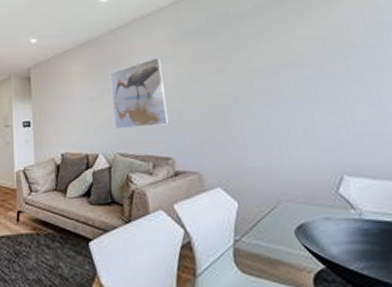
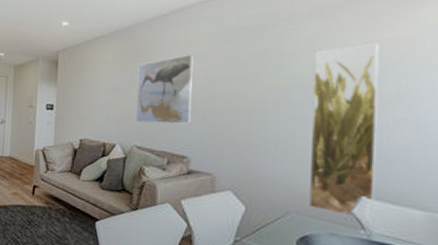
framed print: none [268,29,357,198] -> present [309,41,380,217]

